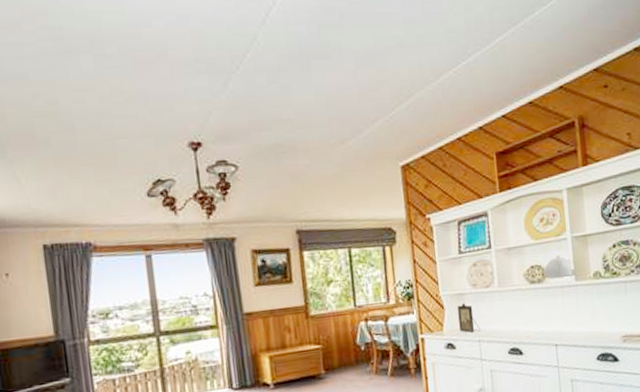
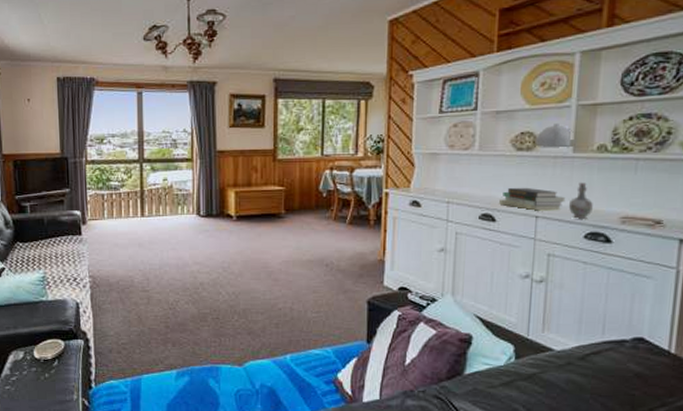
photo frame: present [457,303,481,333] -> none [428,163,452,193]
books: none [523,317,577,340] -> present [499,187,566,211]
vase: none [579,308,599,343] -> present [568,182,593,219]

